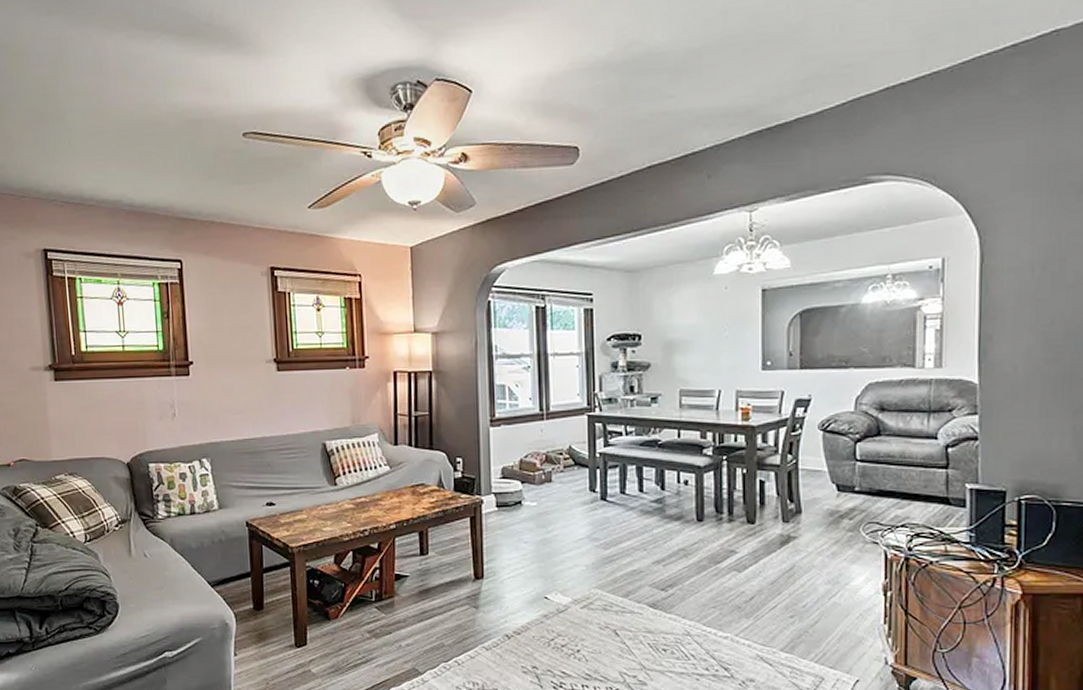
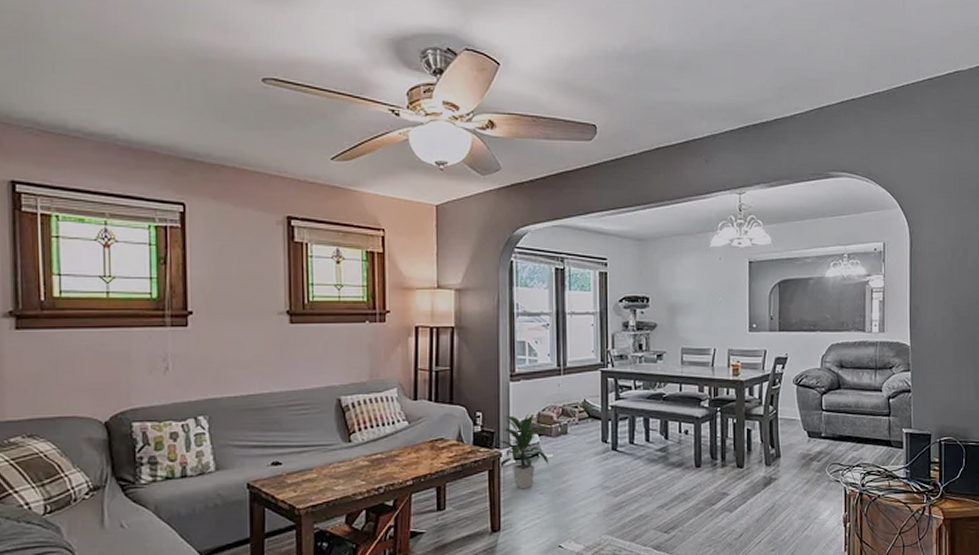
indoor plant: none [479,460,538,538] -> present [498,413,554,490]

